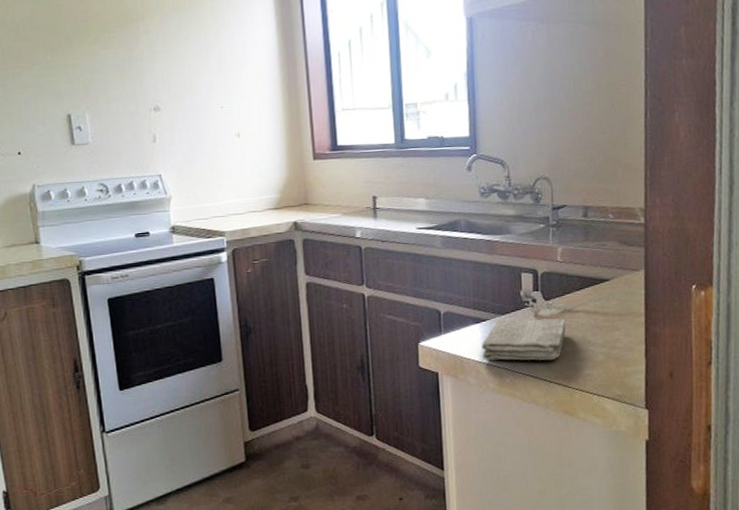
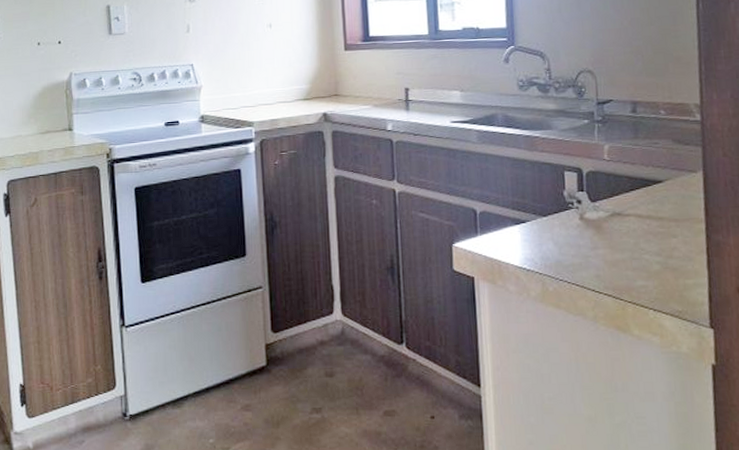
washcloth: present [481,318,566,361] -> none [521,221,615,269]

